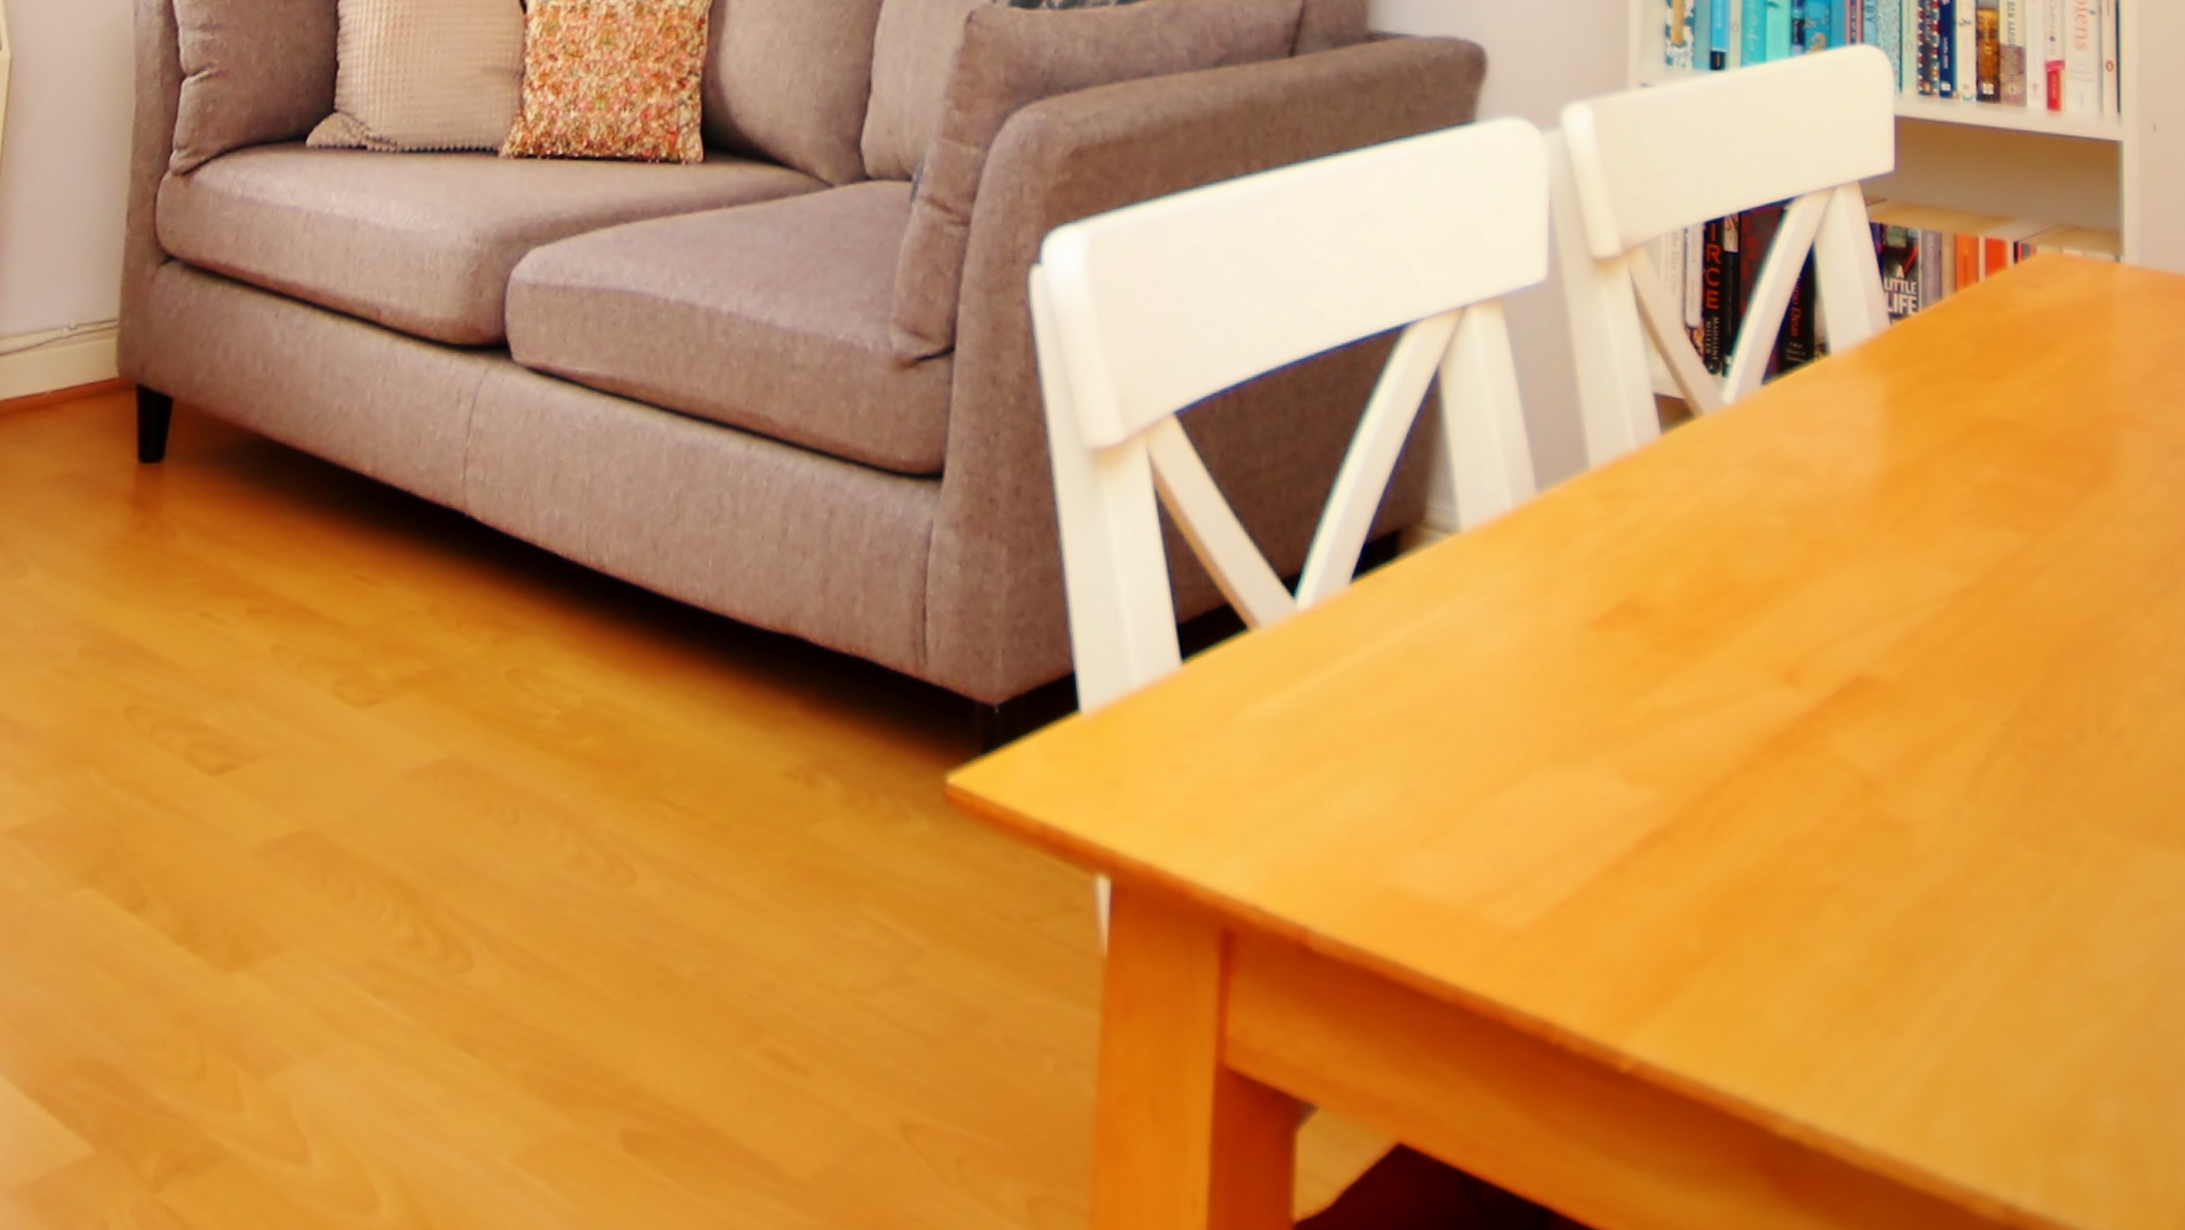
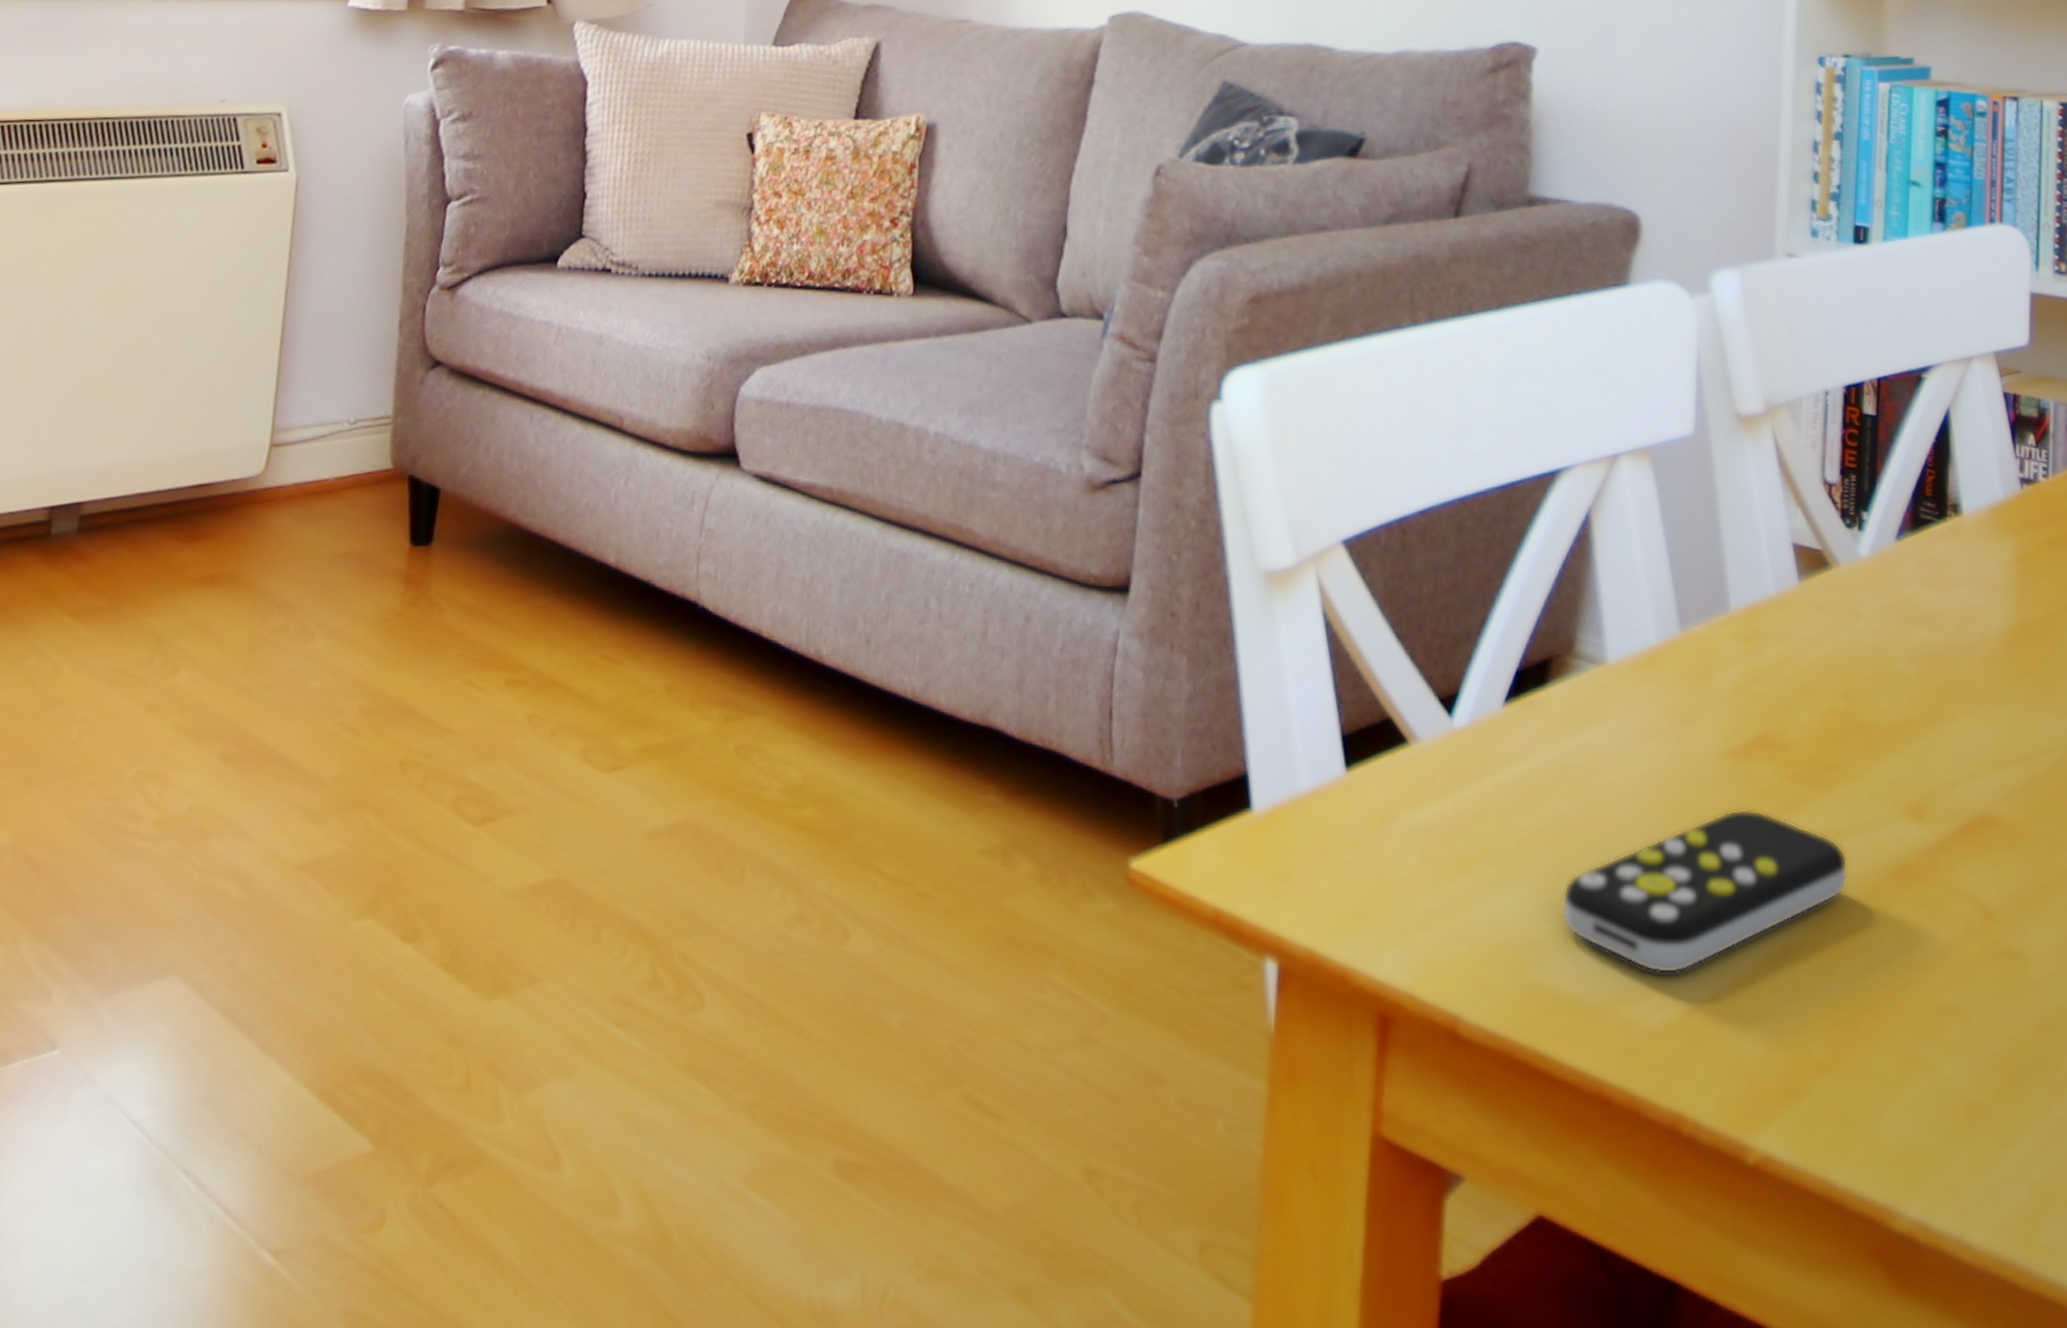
remote control: none [1417,682,1720,868] -> present [1562,808,1848,974]

